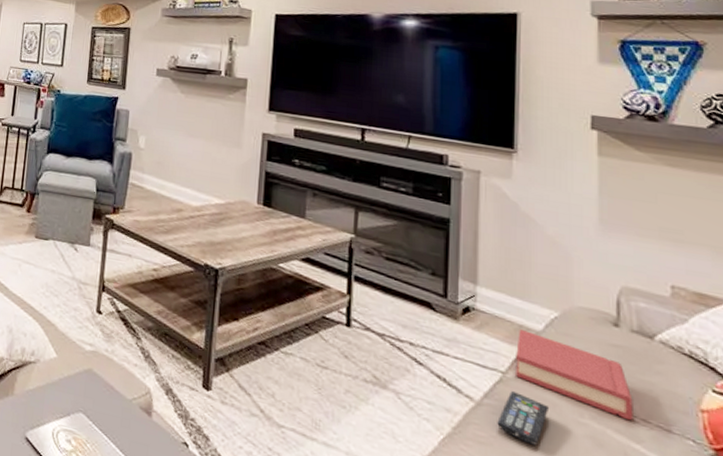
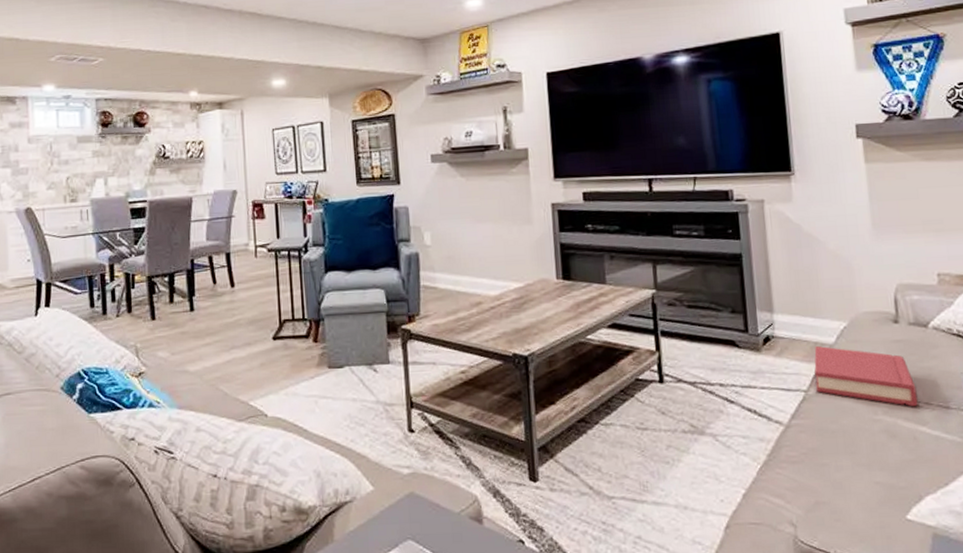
remote control: present [497,390,550,446] -> none [805,405,849,452]

